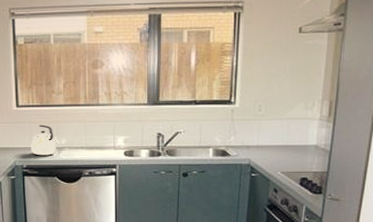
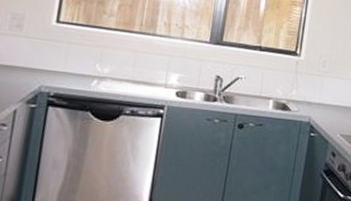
kettle: present [31,124,57,156] -> none [63,47,97,85]

